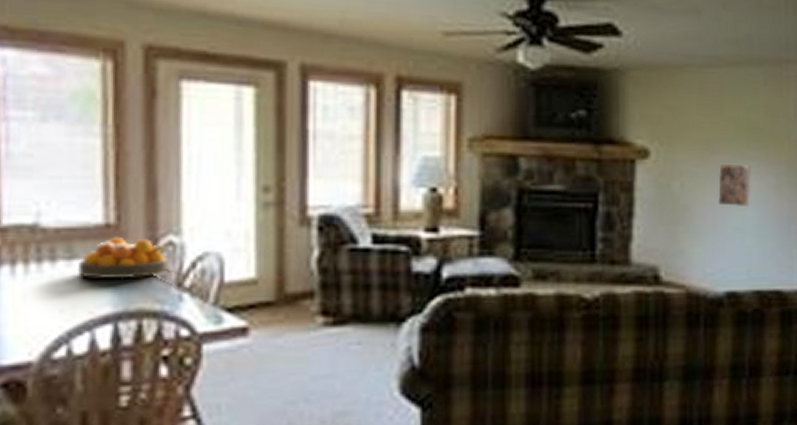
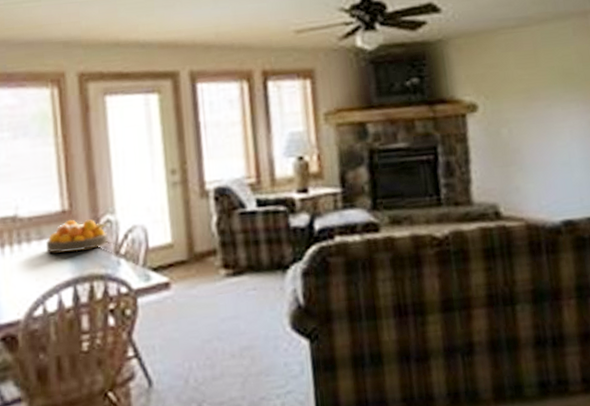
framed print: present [718,164,751,207] -> none [541,106,575,145]

